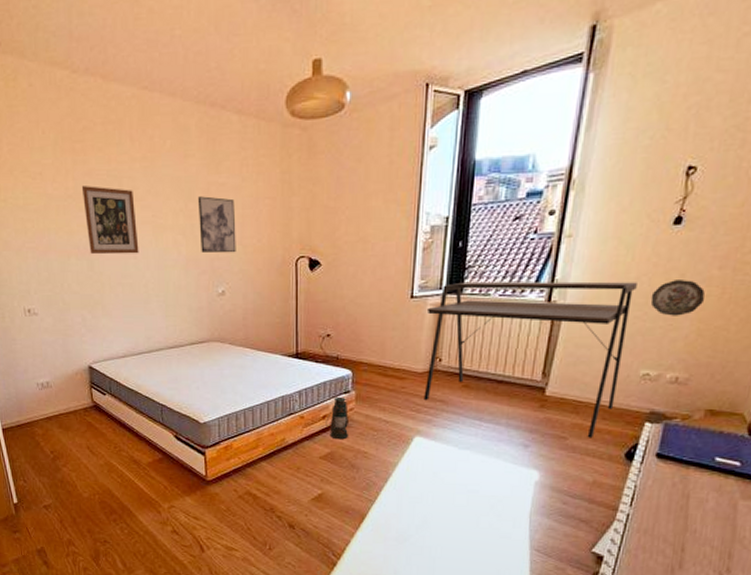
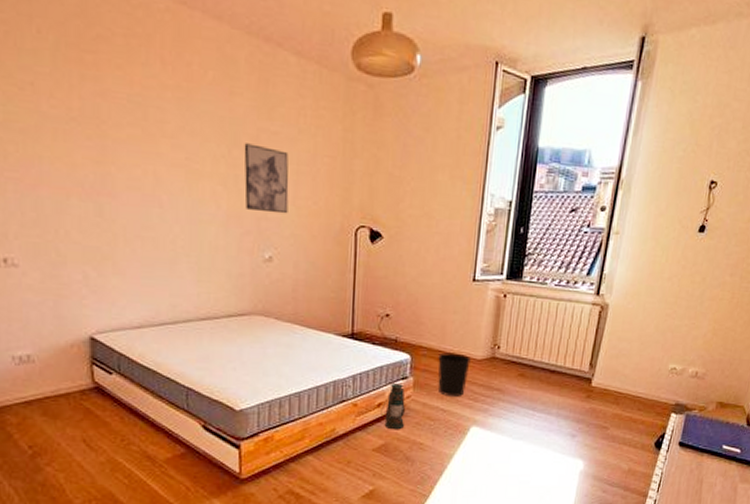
wall art: present [81,186,139,255] -> none [90,108,167,202]
wastebasket: none [379,367,411,409] -> present [438,352,471,398]
desk: present [423,281,637,438] -> none [481,269,669,428]
decorative plate: present [650,280,705,316] -> none [679,283,720,316]

